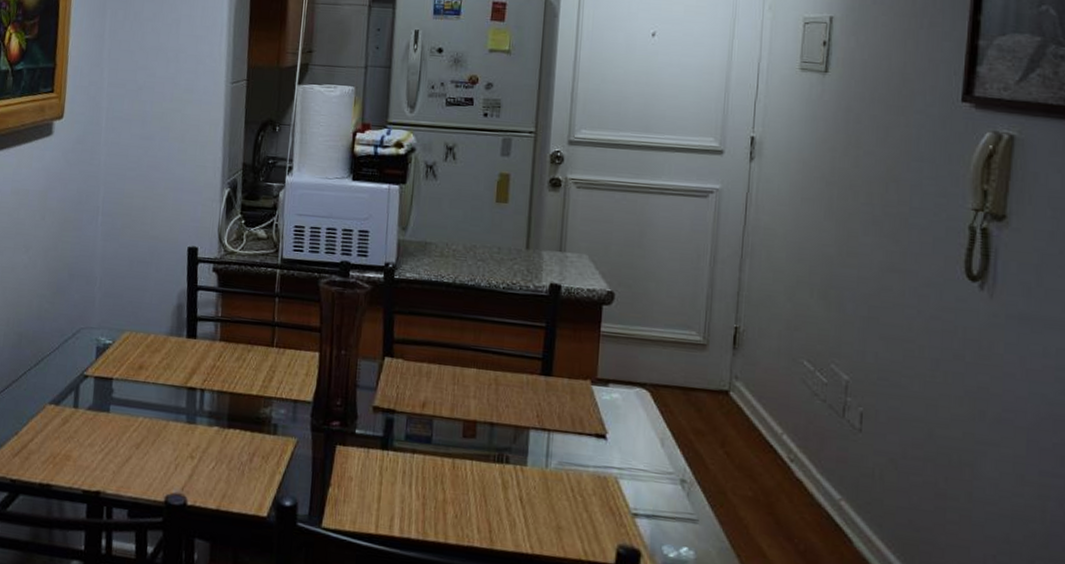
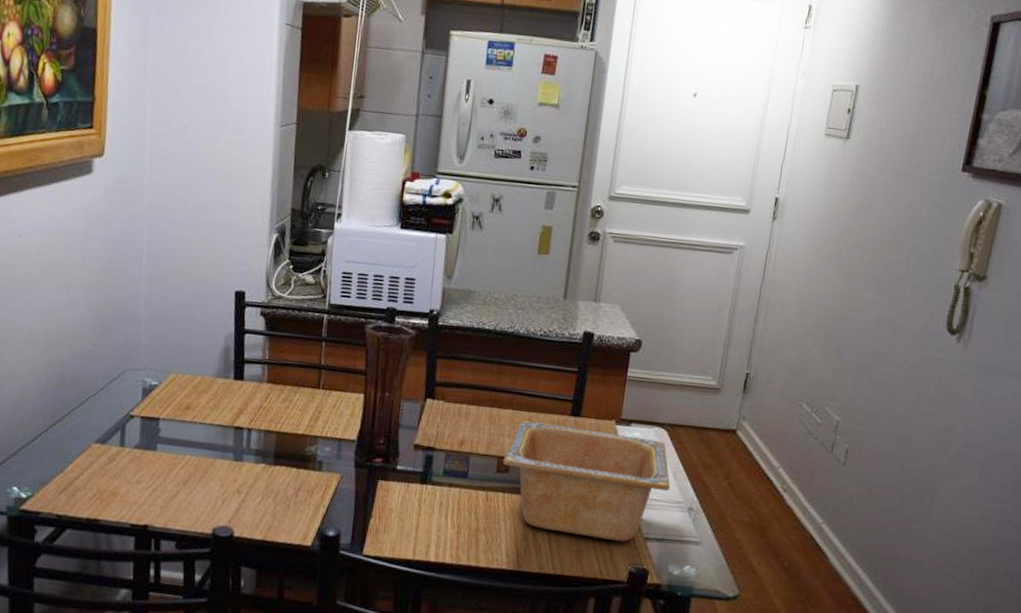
serving bowl: none [469,380,658,518] -> present [502,420,670,542]

